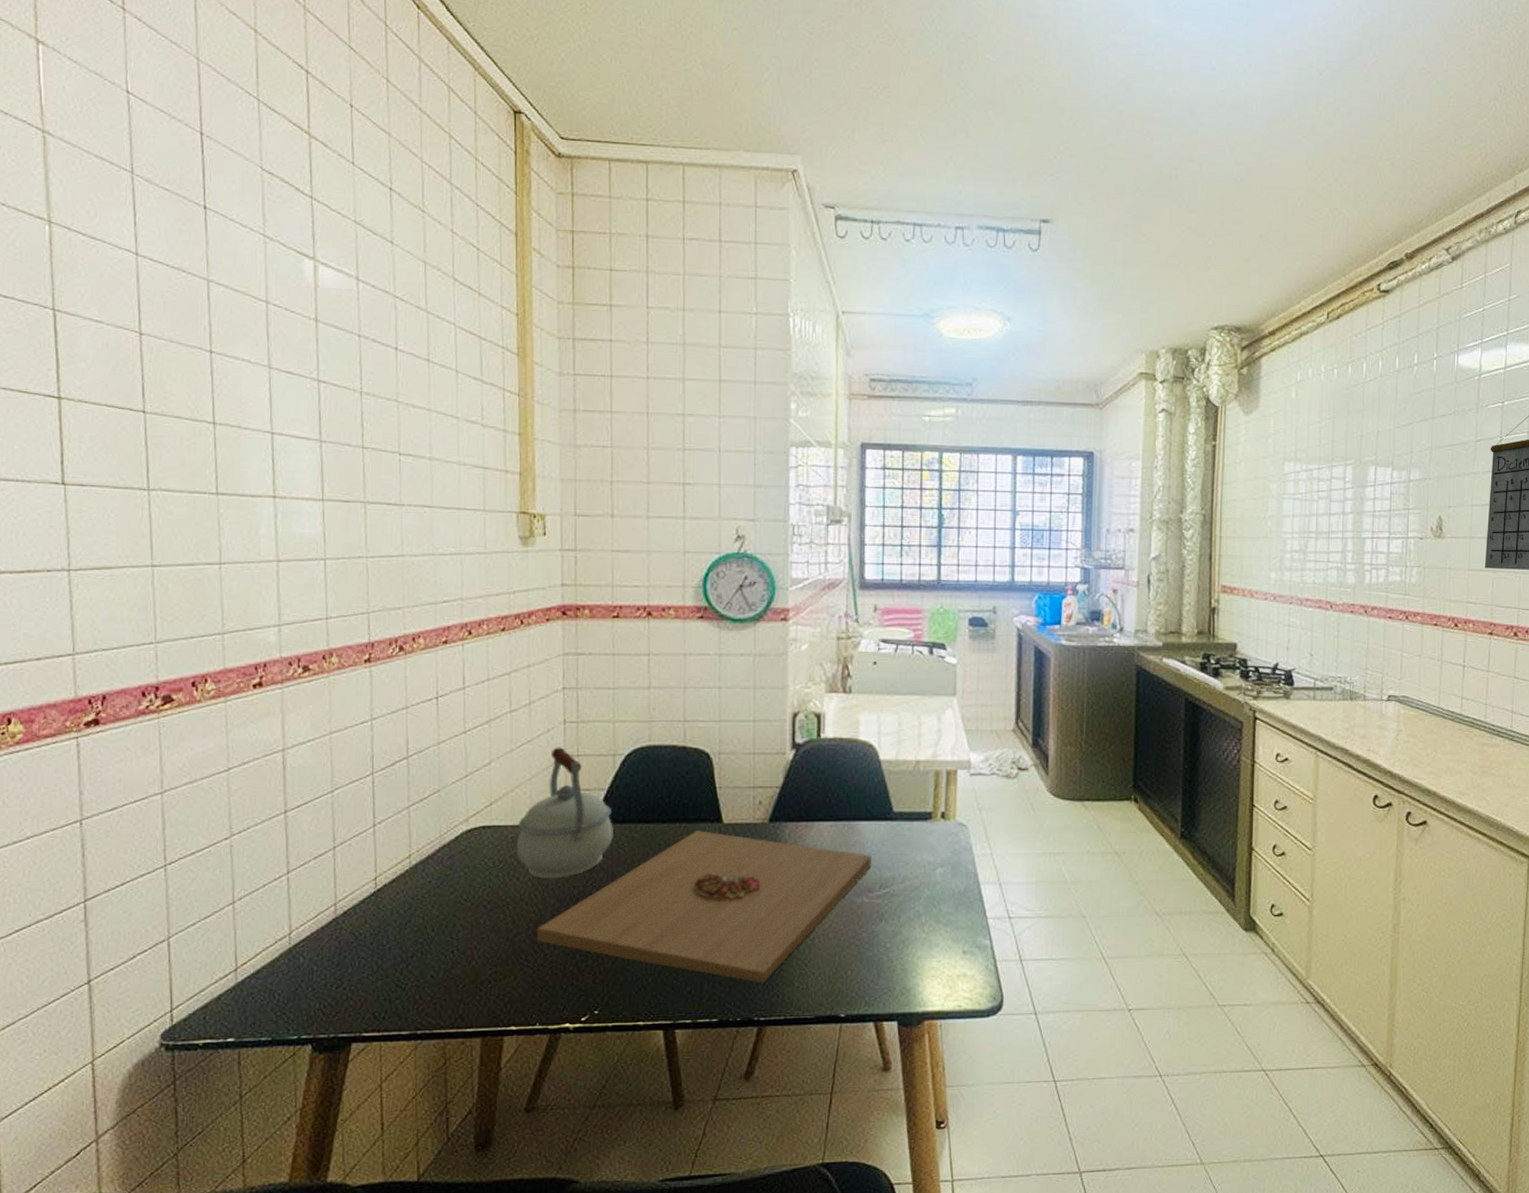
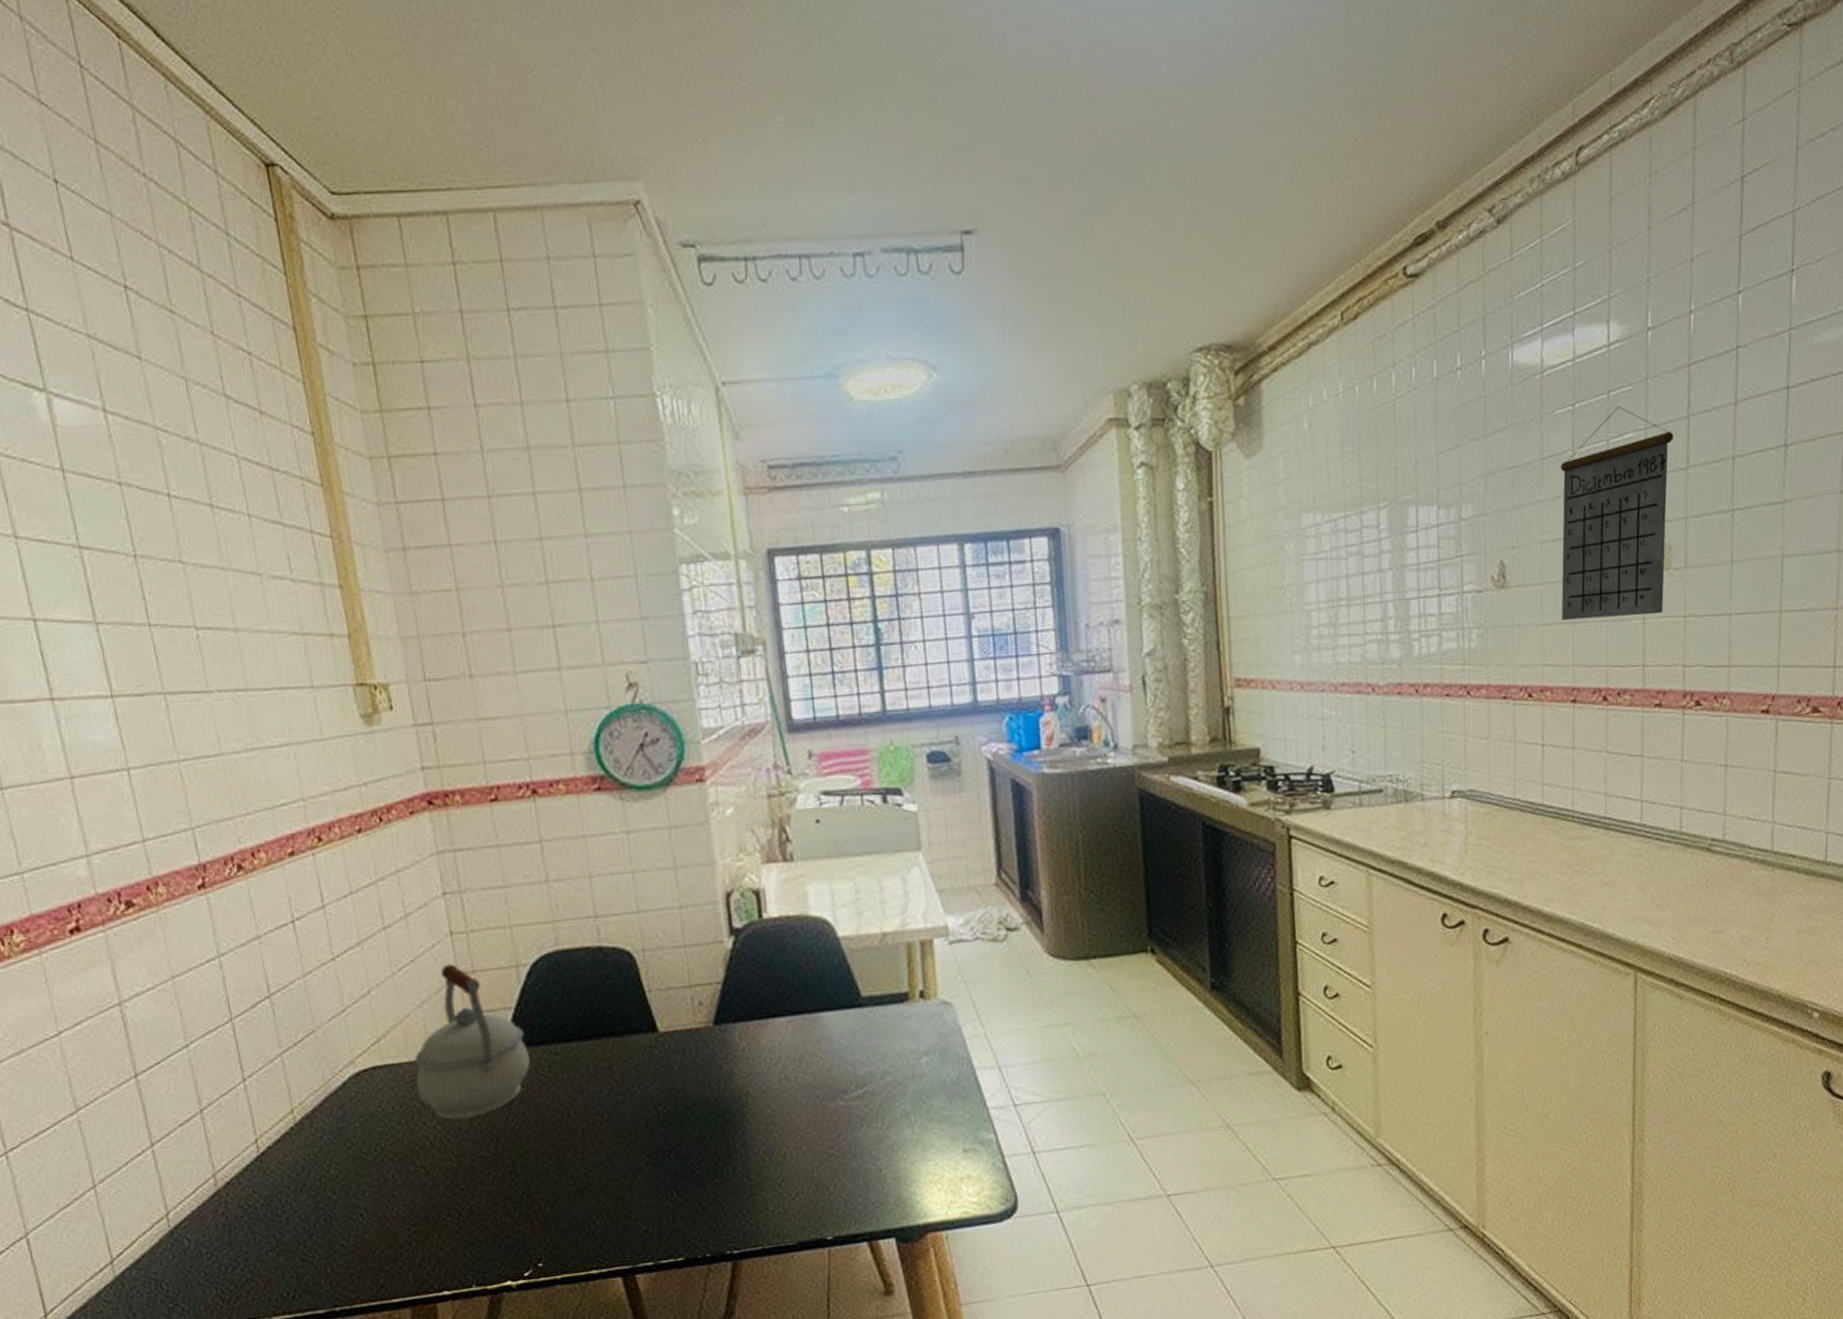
platter: present [536,831,872,983] -> none [456,1043,843,1212]

